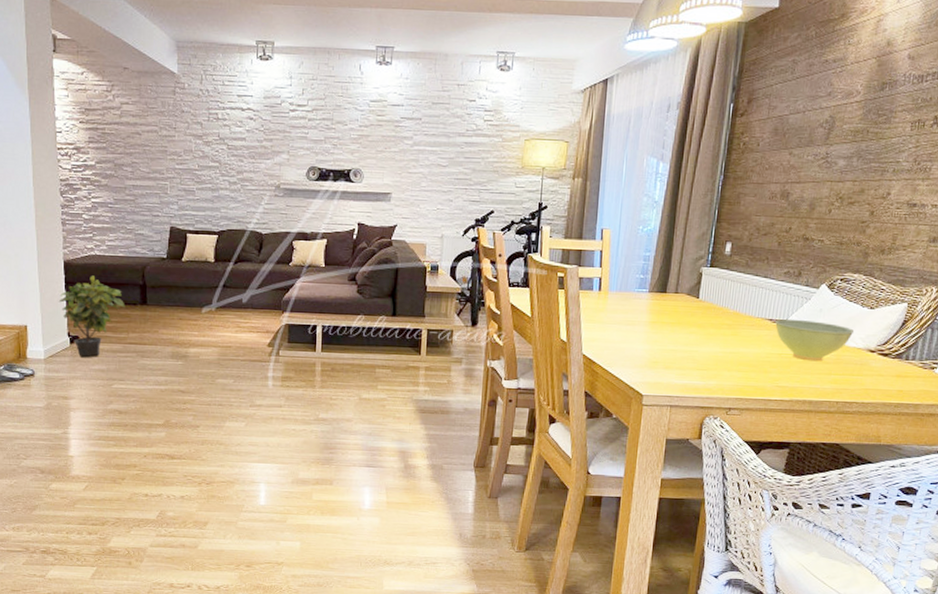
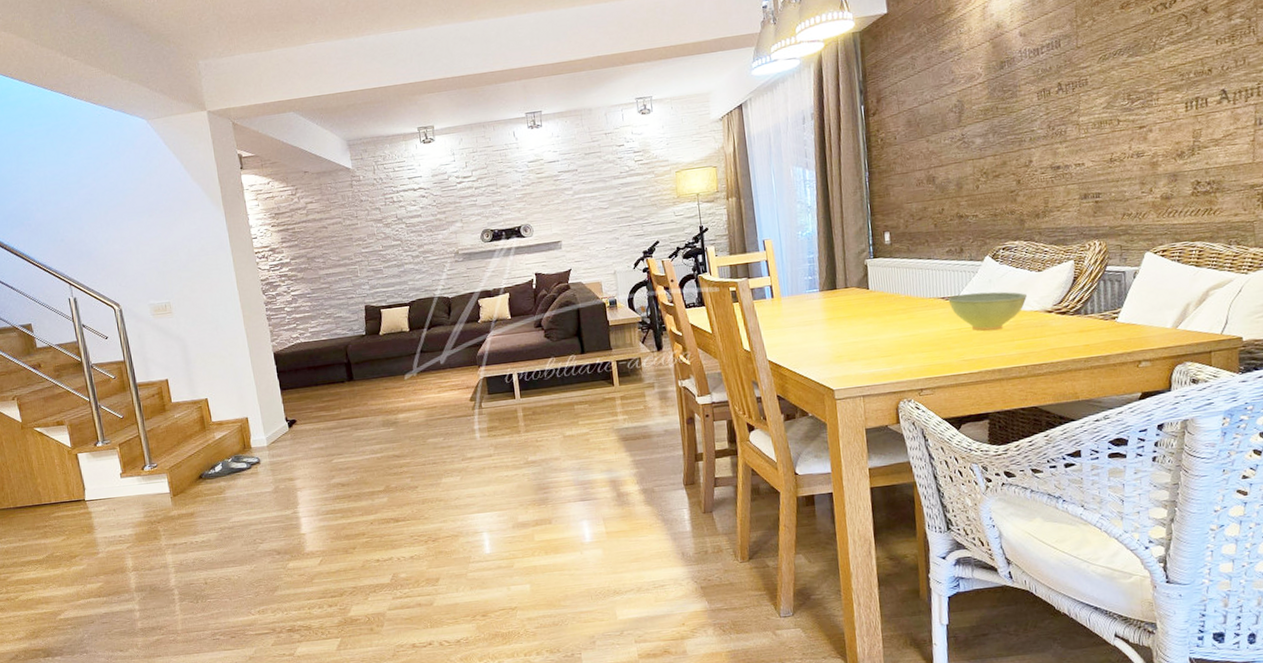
potted plant: present [58,275,125,358] -> none [273,361,335,439]

